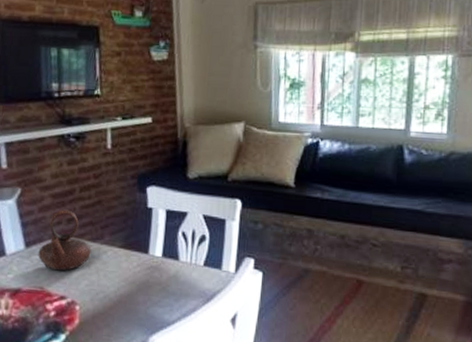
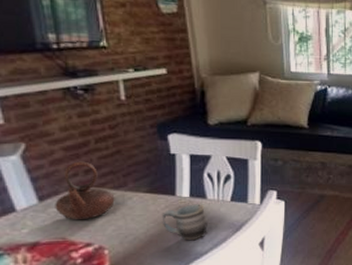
mug: none [133,265,178,307] -> present [162,204,207,241]

